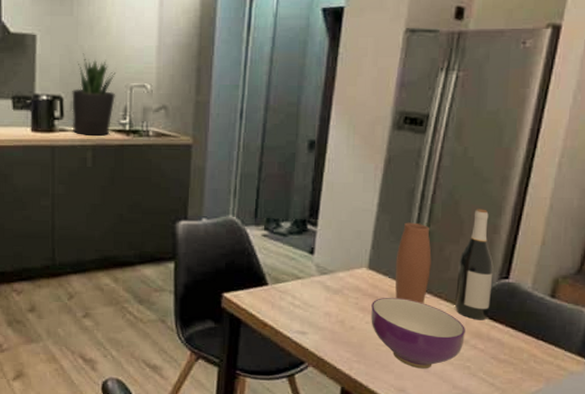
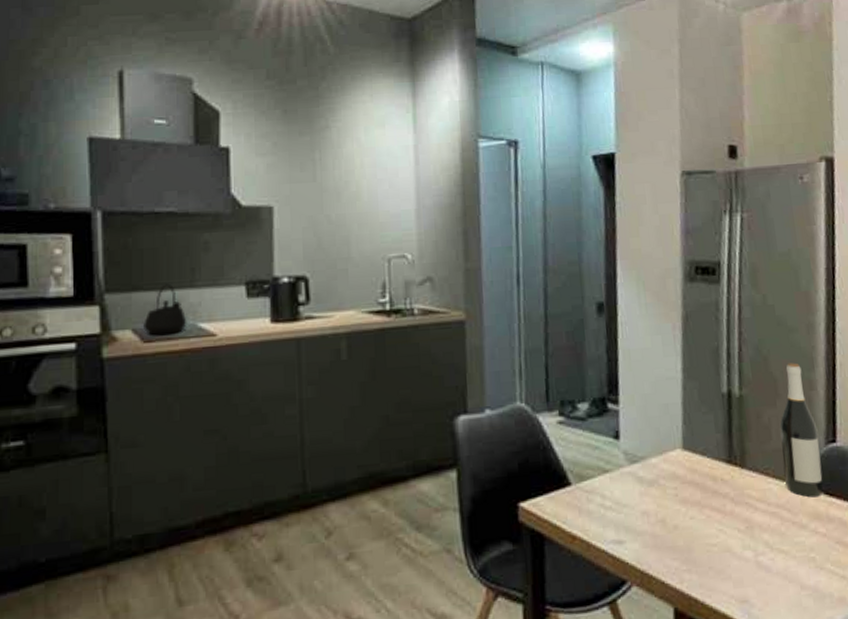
planter: present [72,53,116,137] -> none [319,224,372,323]
bowl: present [371,297,465,369] -> none [693,481,803,570]
vase: present [395,222,432,304] -> none [711,387,752,486]

